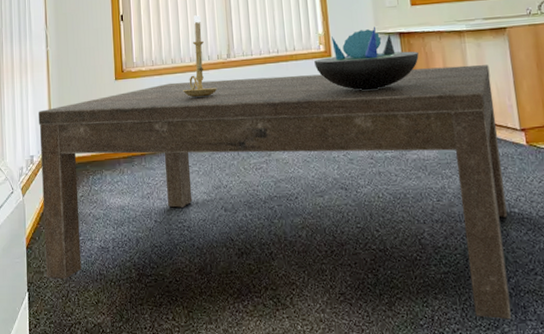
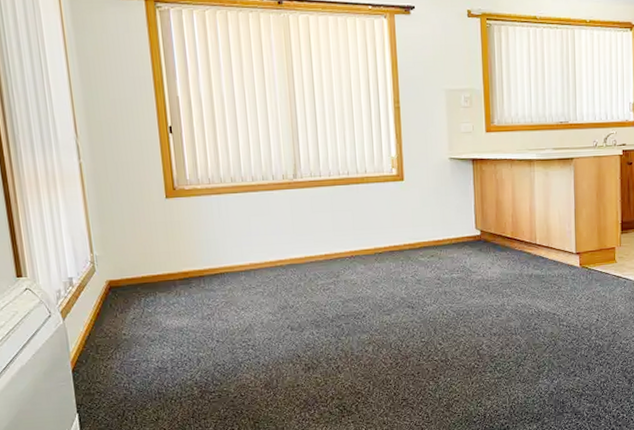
dining table: present [38,65,511,320] -> none [74,193,557,413]
candle holder: present [183,15,218,98] -> none [244,131,283,219]
decorative bowl: present [314,26,419,90] -> none [386,152,490,214]

